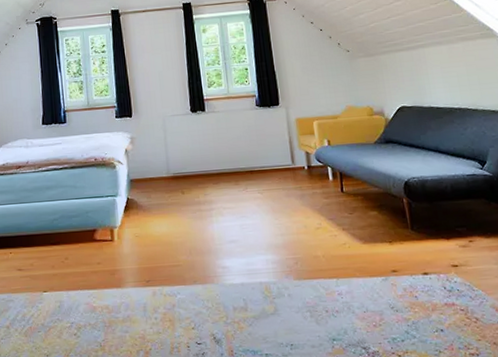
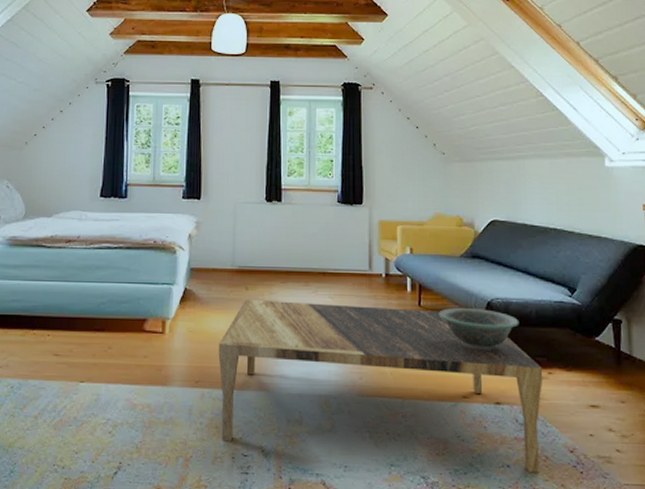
coffee table: none [163,194,471,335] -> present [218,299,543,474]
decorative bowl: none [361,189,437,227] -> present [439,308,519,351]

